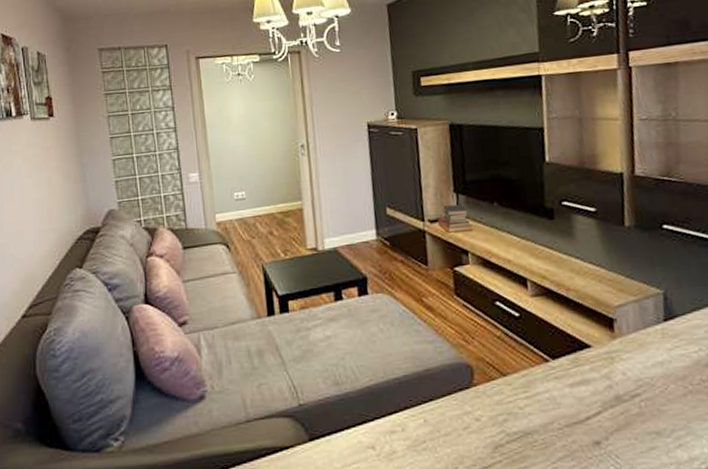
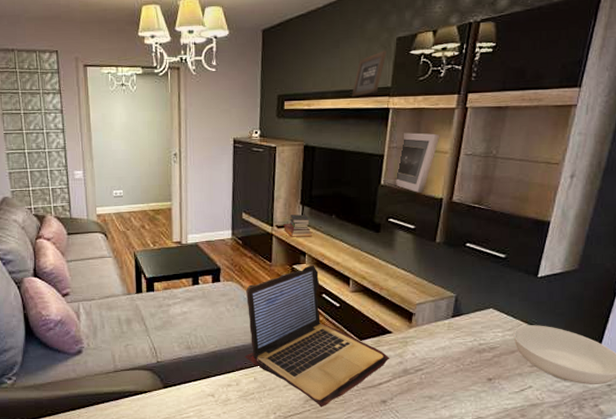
laptop: none [400,264,595,457] -> present [244,264,390,408]
picture frame: none [495,14,528,67] -> present [351,50,387,97]
picture frame: none [546,98,606,169] -> present [382,132,440,194]

